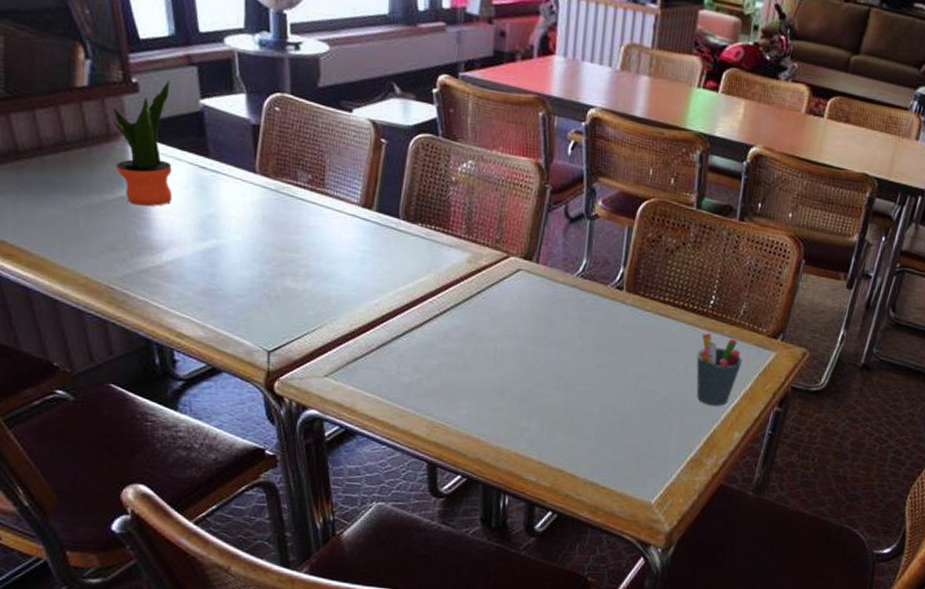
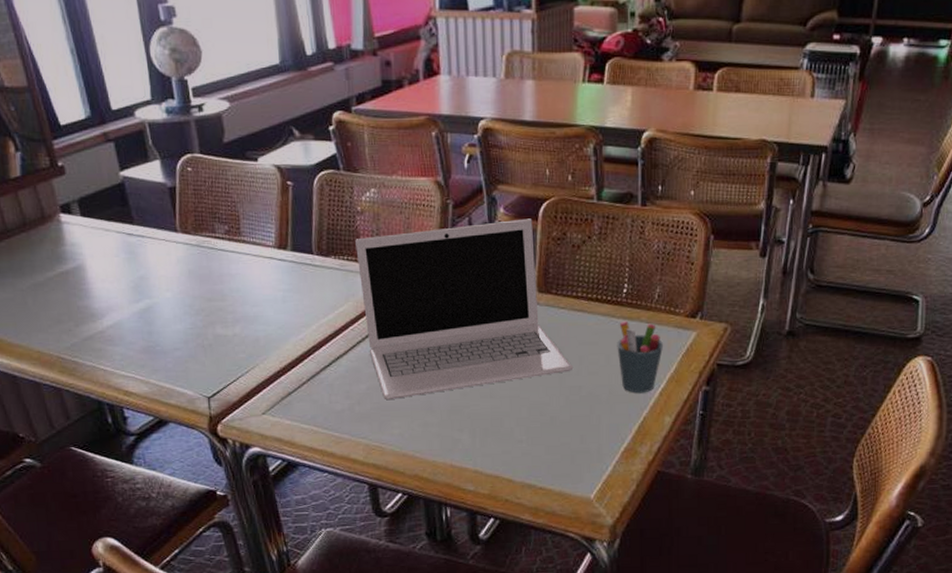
potted plant: present [112,80,172,207] -> none [44,159,105,278]
laptop: none [445,209,651,380] -> present [355,218,574,401]

